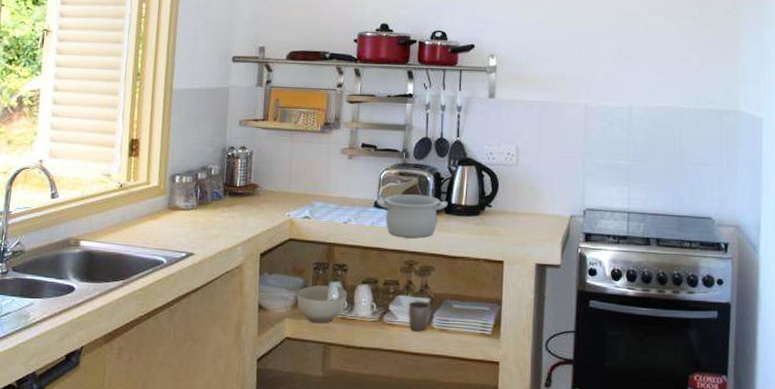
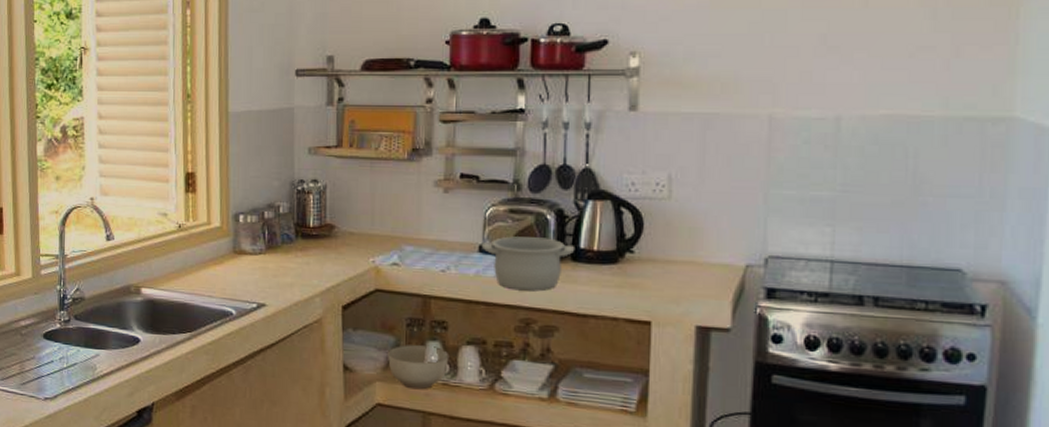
cup: present [408,301,430,332] -> none [525,367,554,405]

